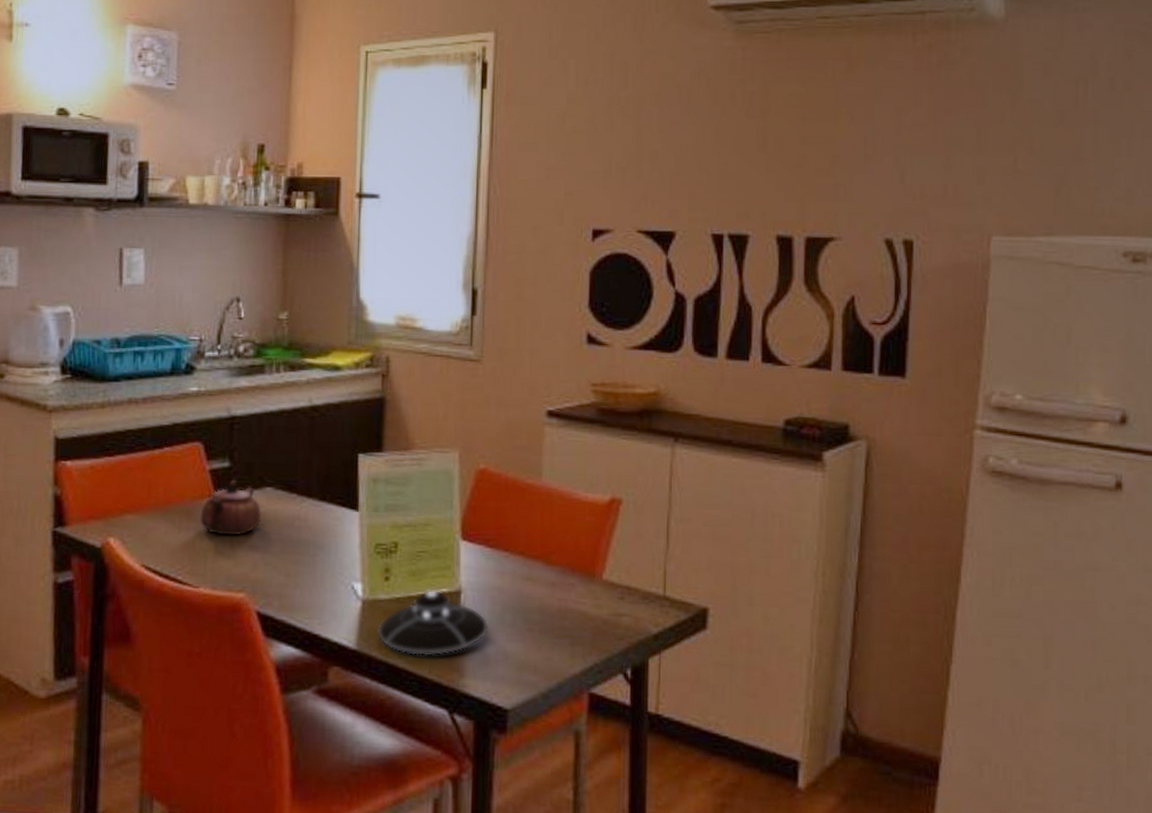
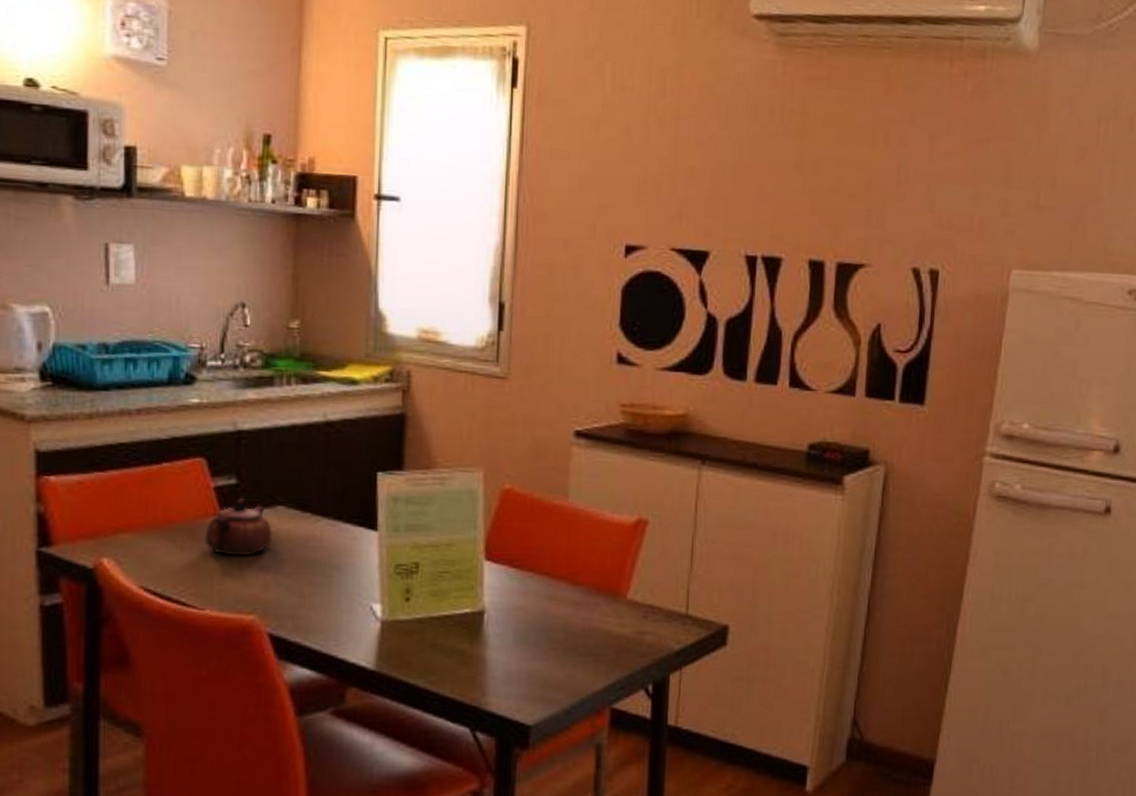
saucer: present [377,589,490,656] -> none [397,610,513,675]

